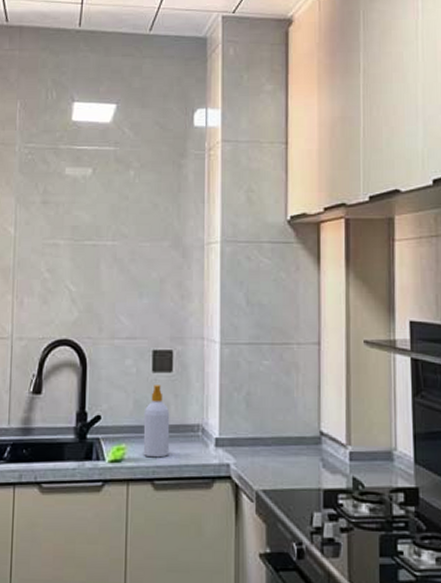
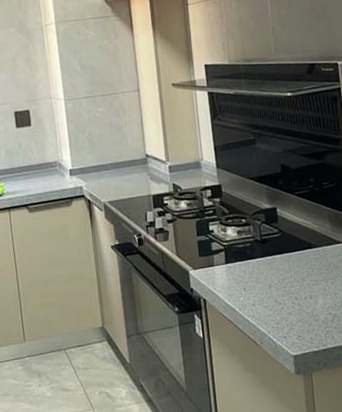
soap bottle: present [143,385,170,458] -> none [14,137,37,190]

